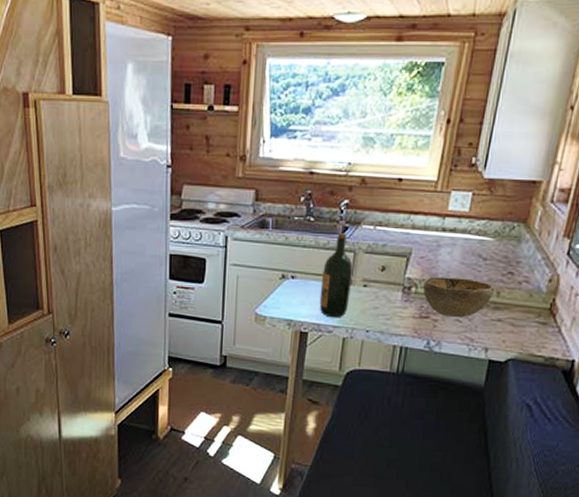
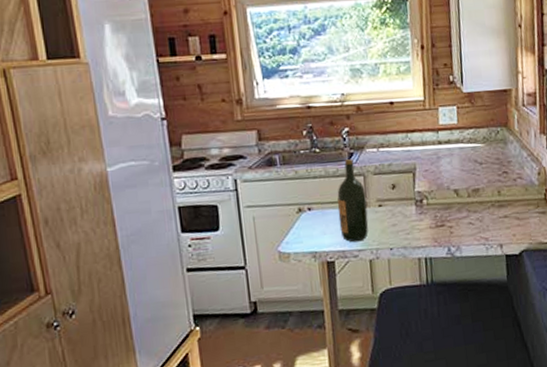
decorative bowl: present [422,276,494,318] -> none [432,183,495,222]

